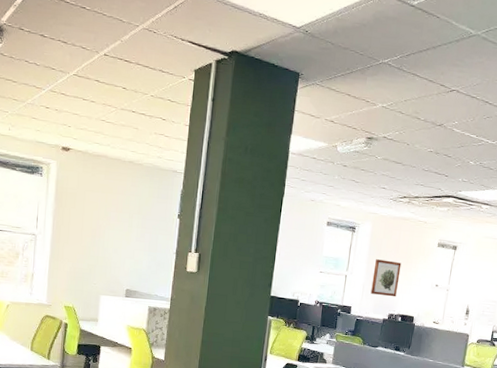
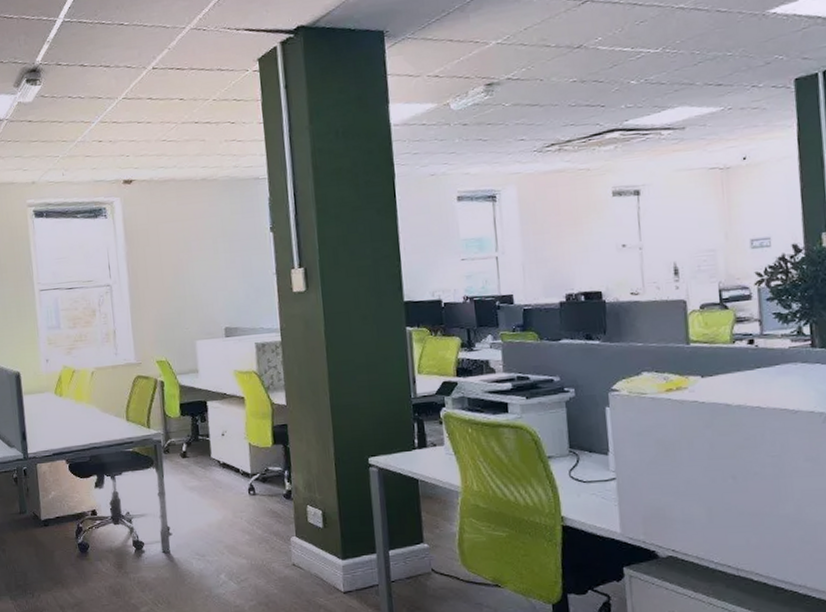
wall art: present [370,259,402,297] -> none [532,226,571,274]

